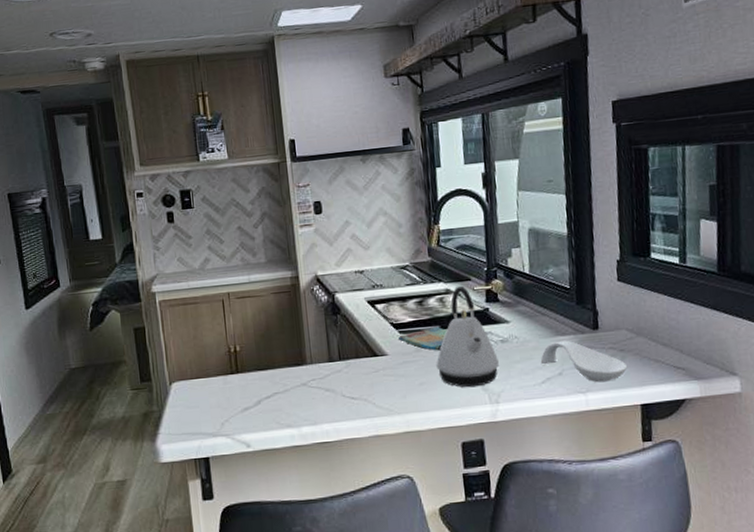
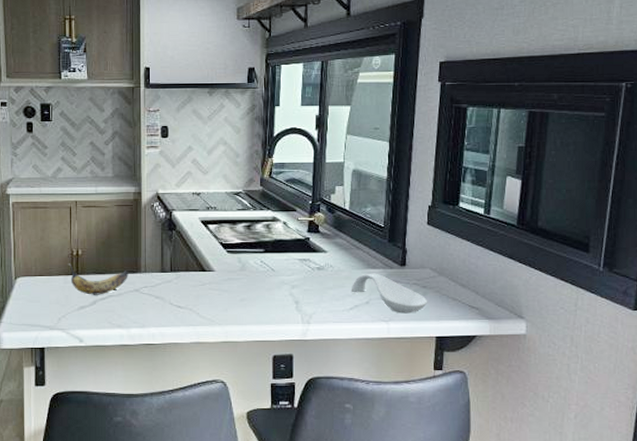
banana: none [226,362,294,395] -> present [68,263,129,295]
dish towel: present [398,327,447,351] -> none [225,250,270,272]
kettle: present [436,286,499,388] -> none [257,216,313,307]

